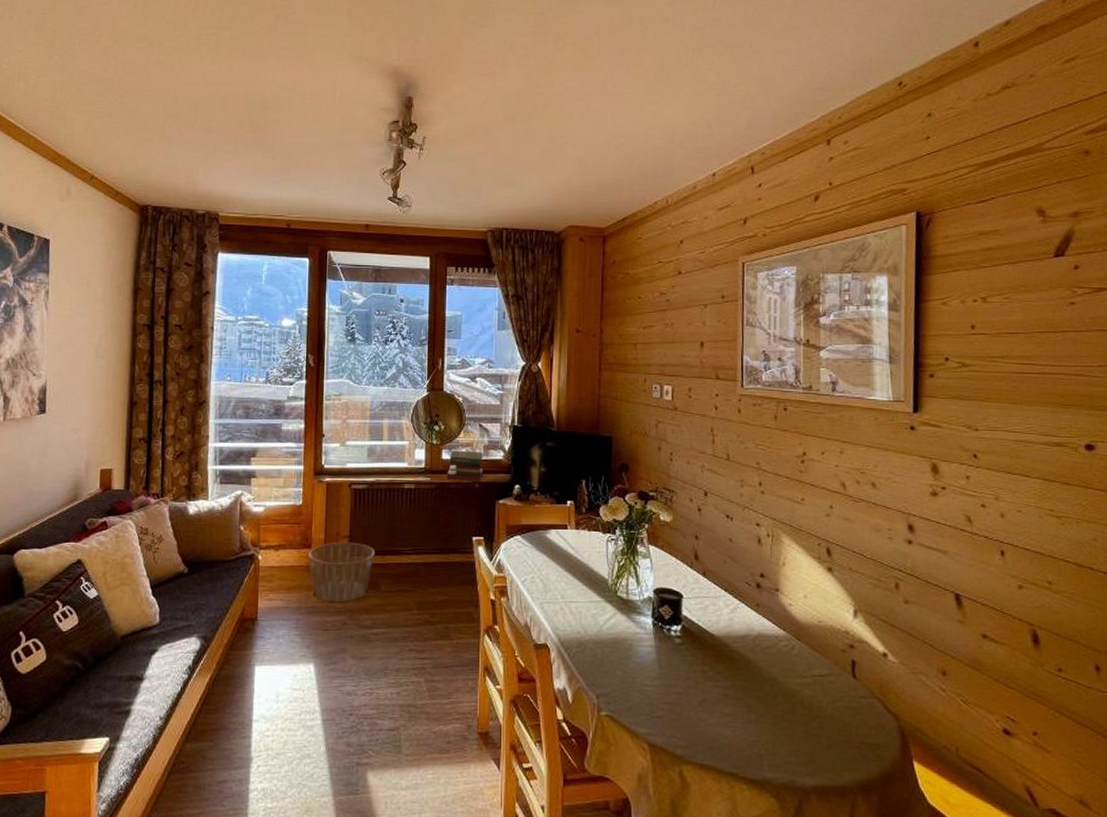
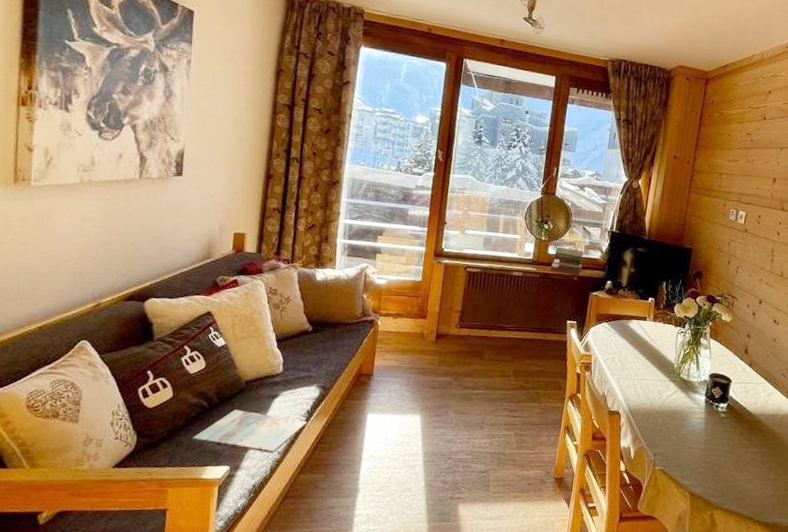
magazine: none [68,670,190,720] -> present [191,410,308,453]
basket: present [309,543,375,602] -> none [423,315,482,366]

